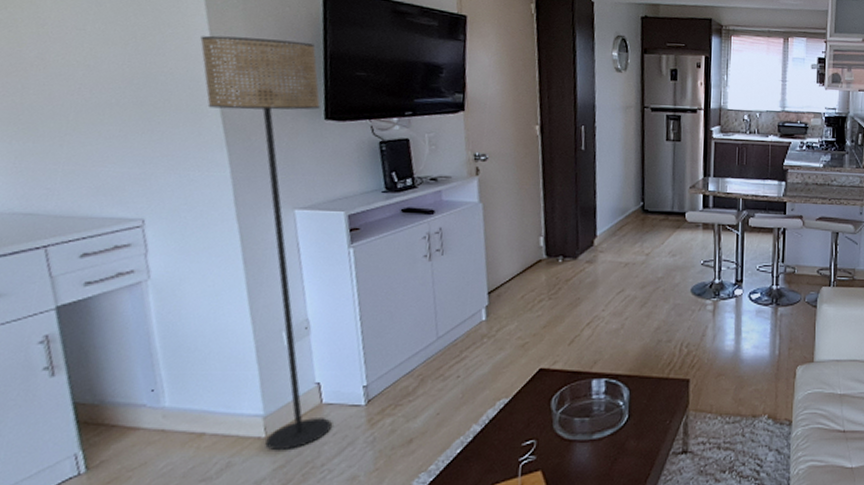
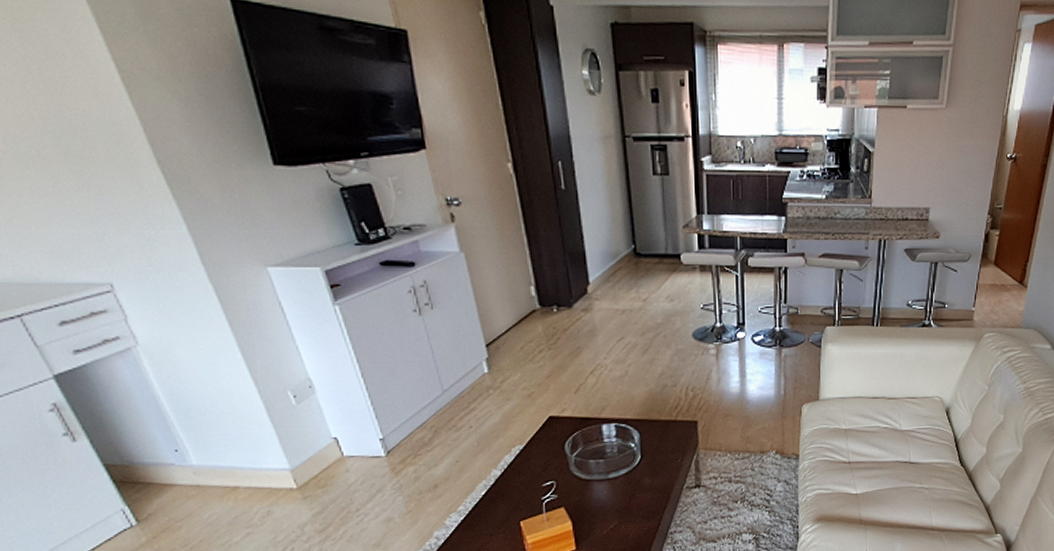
floor lamp: present [200,35,332,450] -> none [106,67,358,499]

